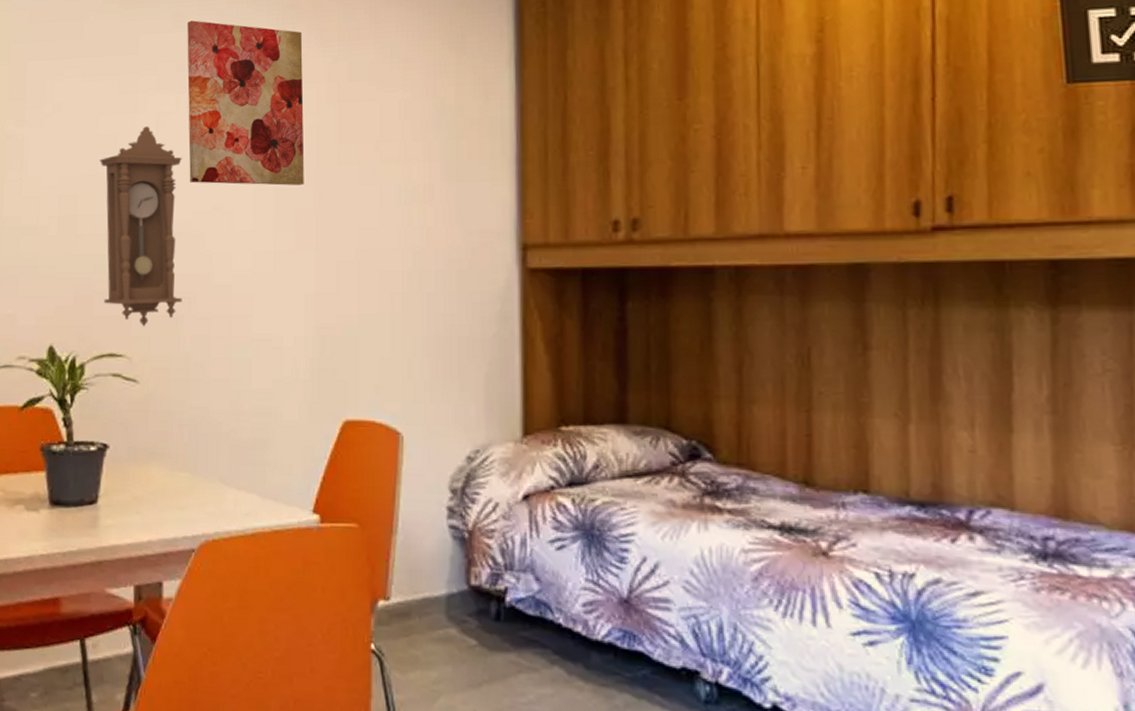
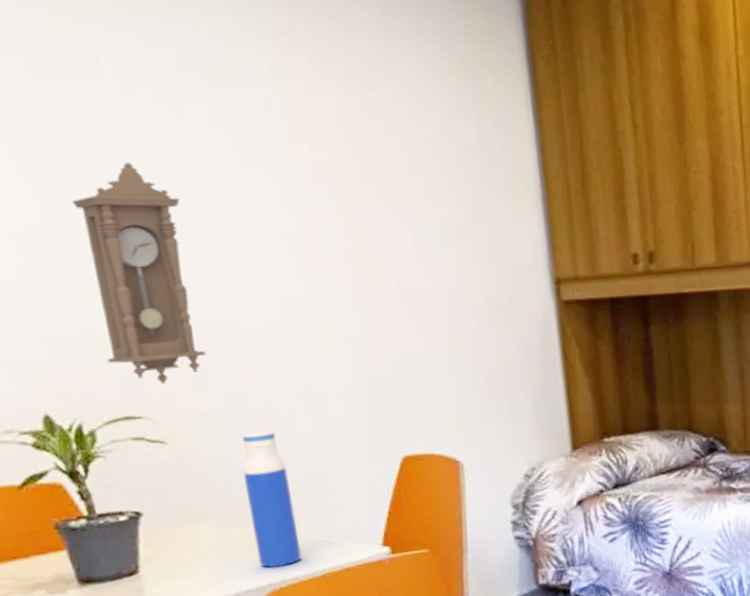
wall art: present [187,20,305,186] -> none [161,40,329,228]
water bottle: none [196,380,237,518] -> present [242,431,302,568]

